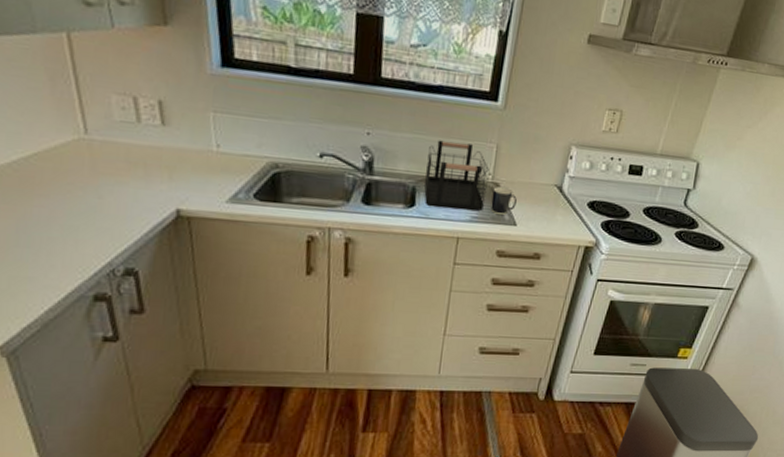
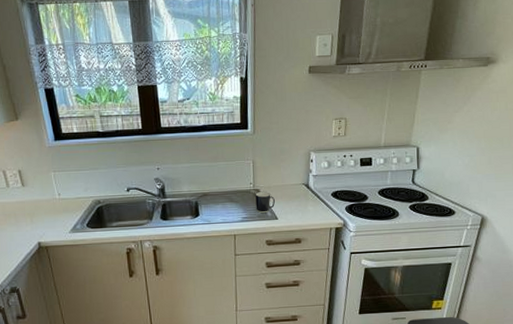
dish rack: present [424,140,489,211] -> none [203,164,251,215]

